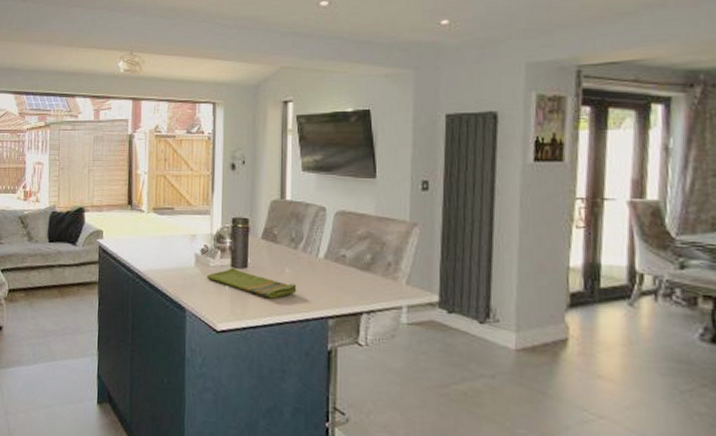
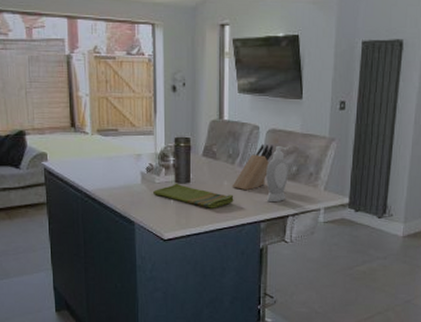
knife block: none [294,227,342,280] -> present [232,143,273,191]
soap bottle: none [335,230,362,296] -> present [266,146,289,203]

